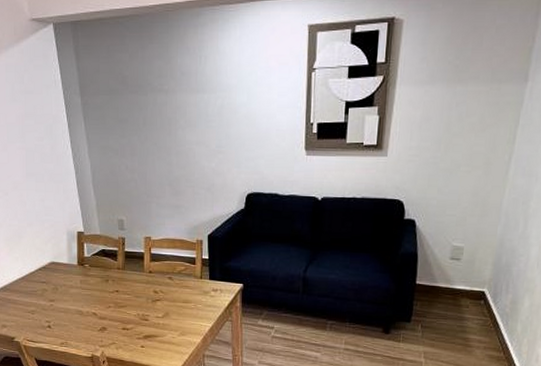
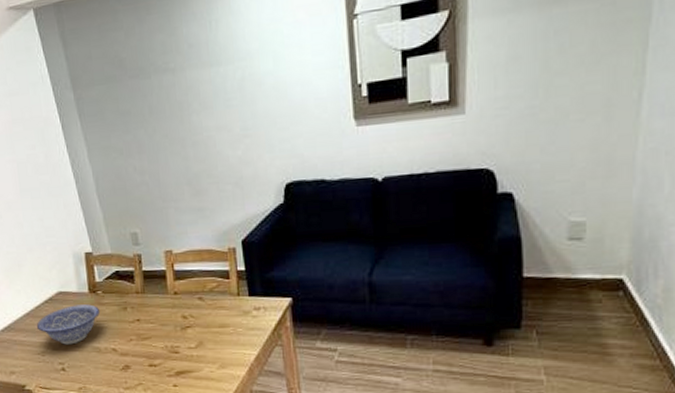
decorative bowl: none [29,274,86,307] -> present [36,304,101,345]

